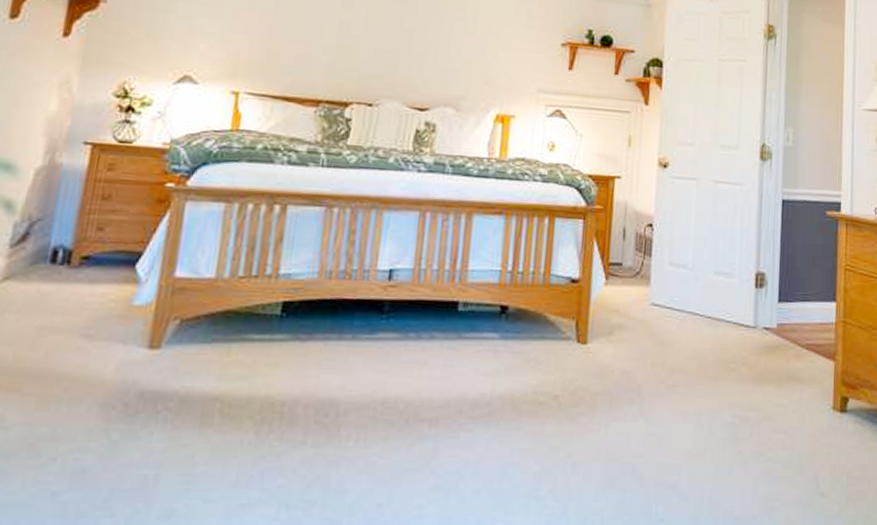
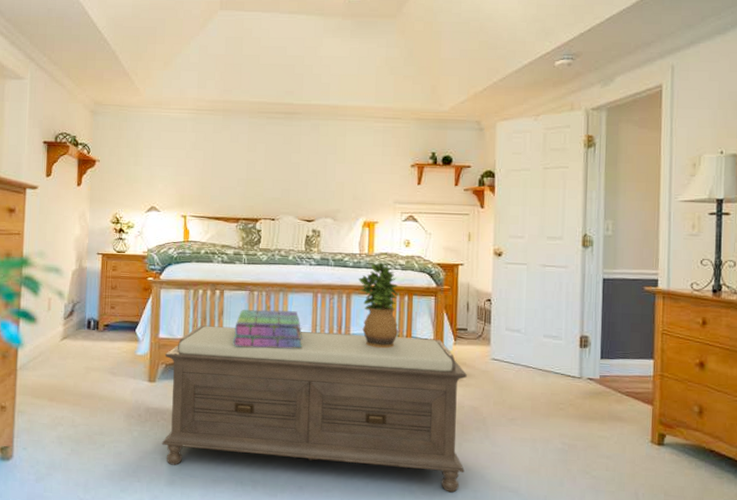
bench: none [160,257,620,496] -> present [162,325,467,493]
stack of books: none [293,234,401,293] -> present [233,309,303,349]
potted plant: none [483,170,537,292] -> present [358,262,399,349]

